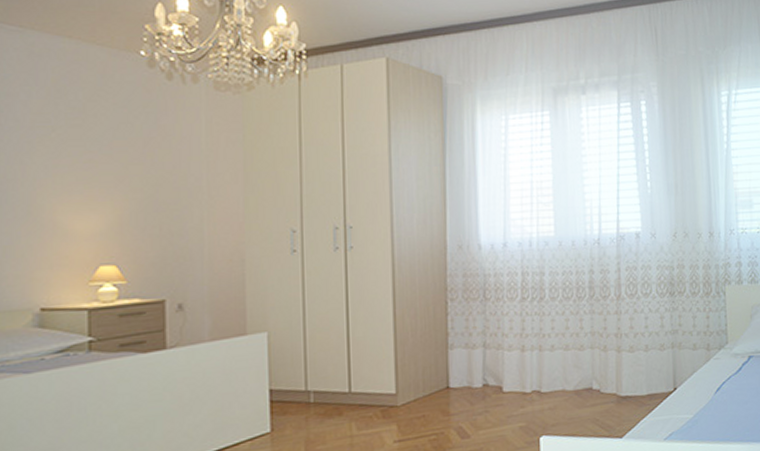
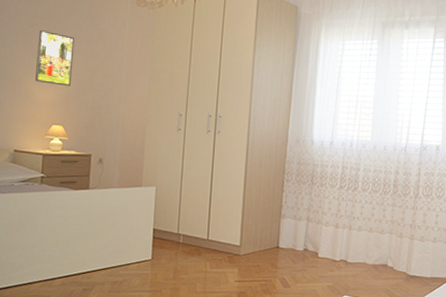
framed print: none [65,135,125,210] -> present [35,30,75,86]

